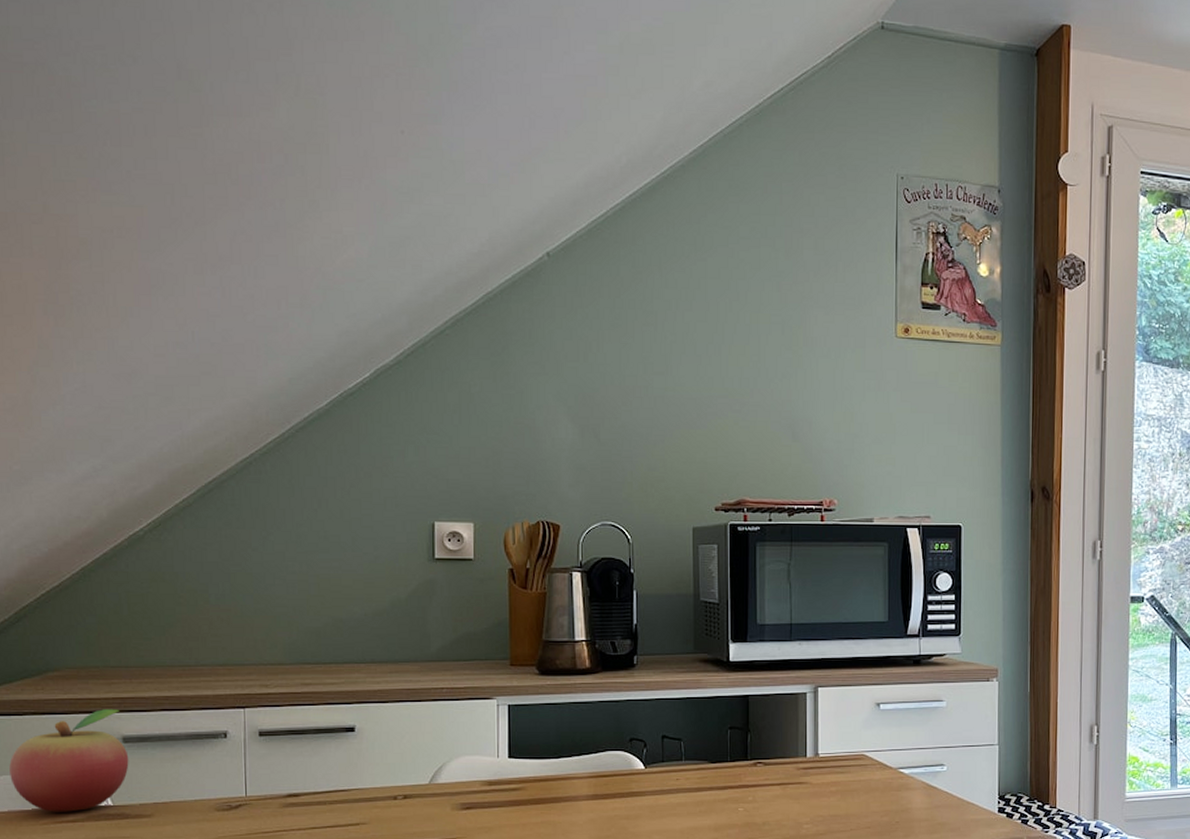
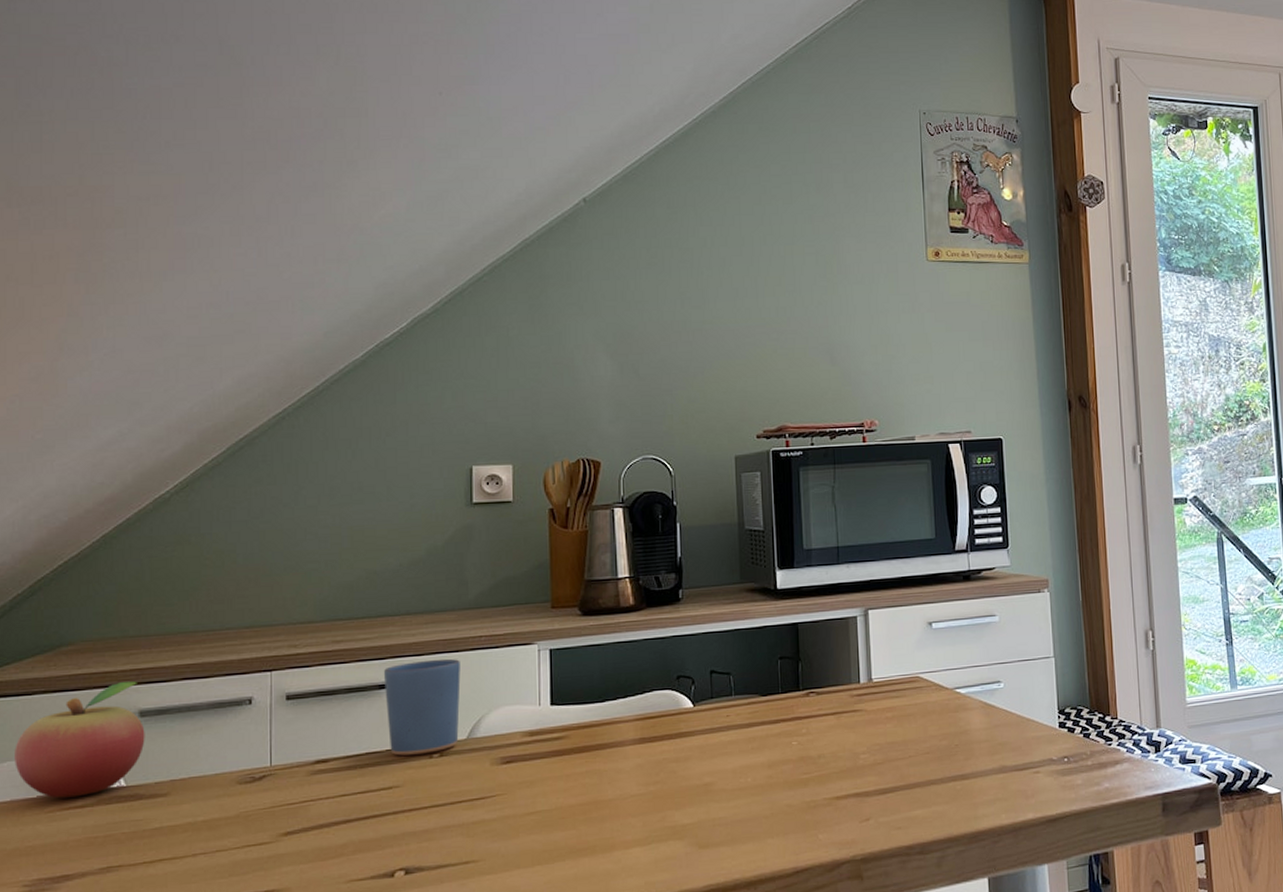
mug: none [351,707,423,795] -> present [384,658,461,756]

